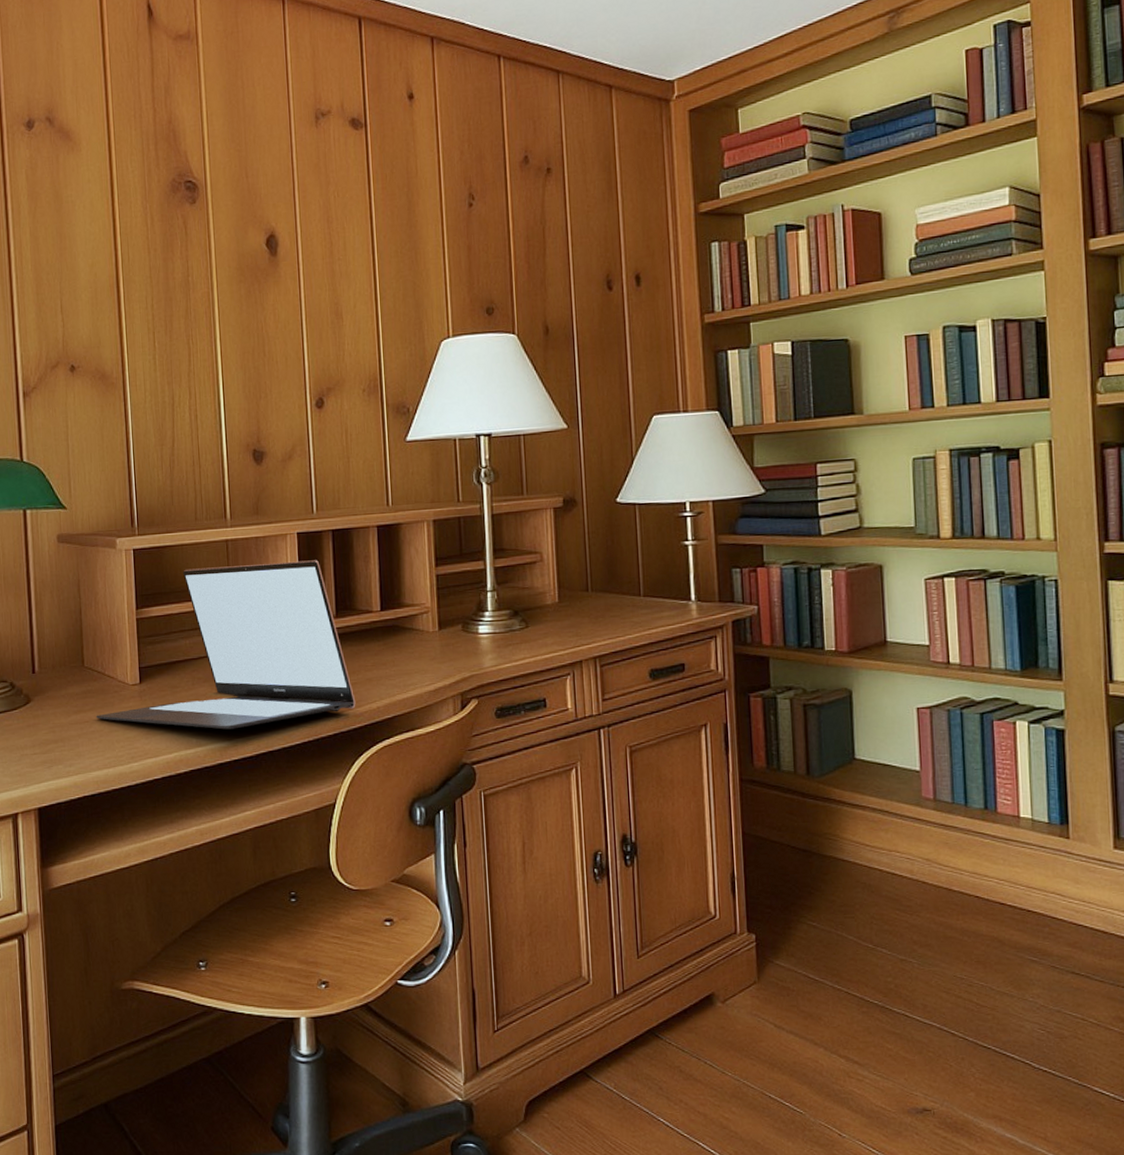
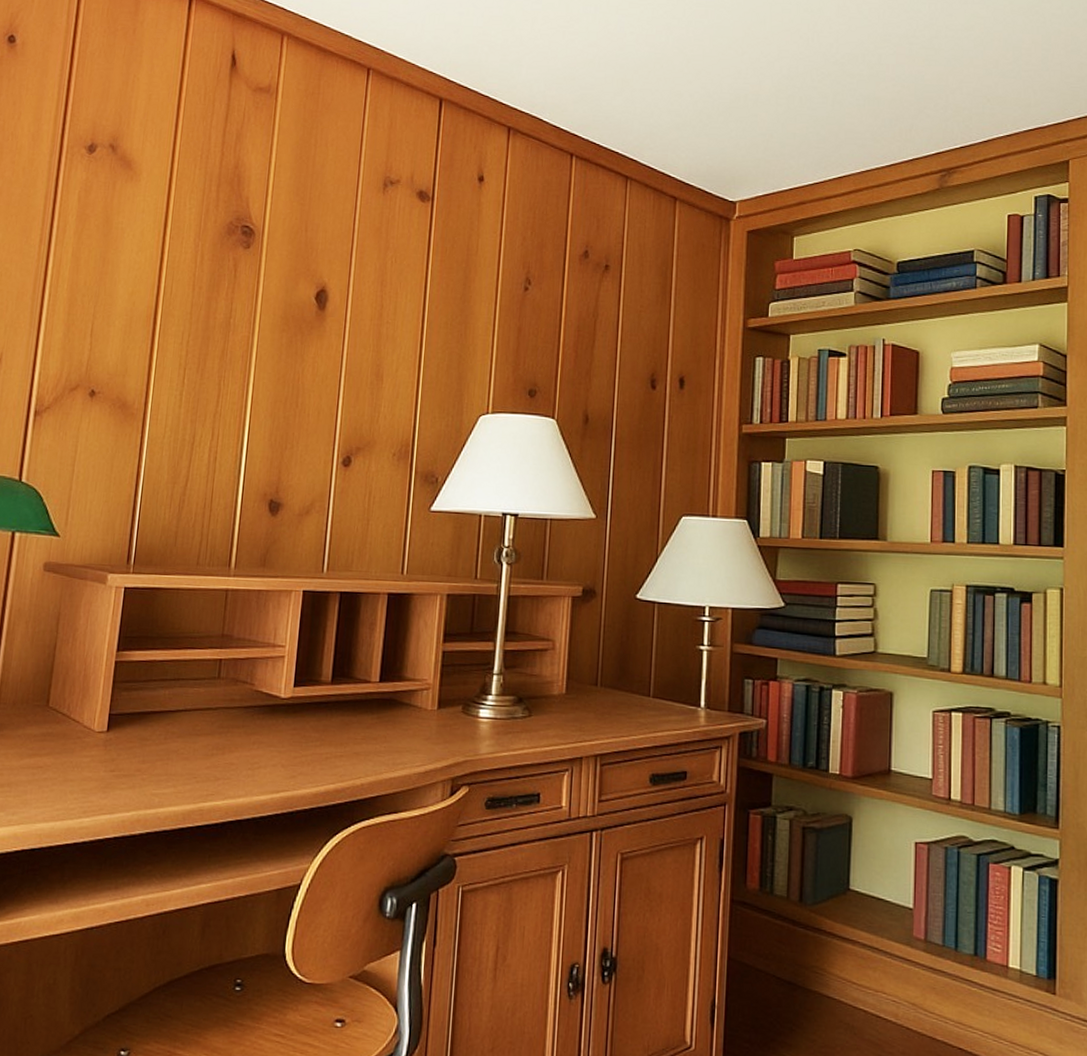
laptop: present [96,560,356,730] -> none [51,615,339,792]

